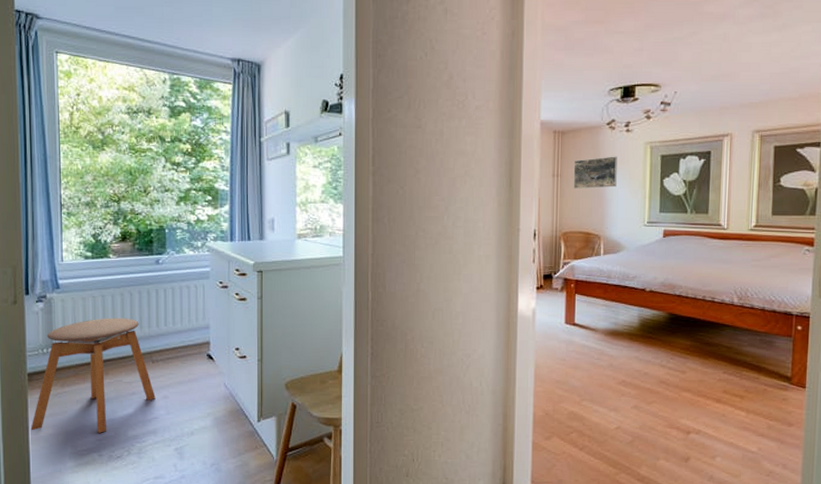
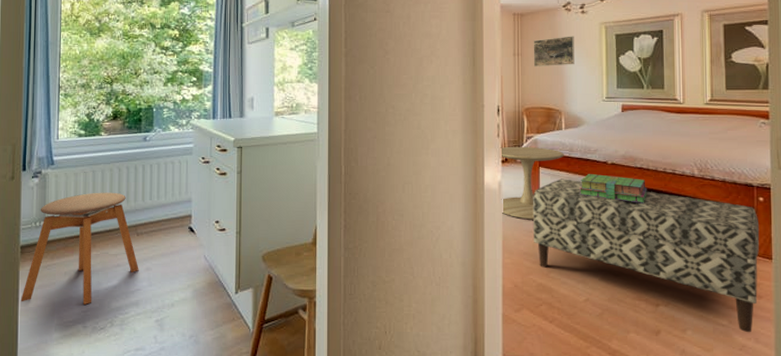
side table: none [534,272,601,348] -> present [499,146,564,220]
bench: none [566,306,796,460] -> present [532,179,760,333]
stack of books: none [616,300,685,332] -> present [580,173,647,203]

